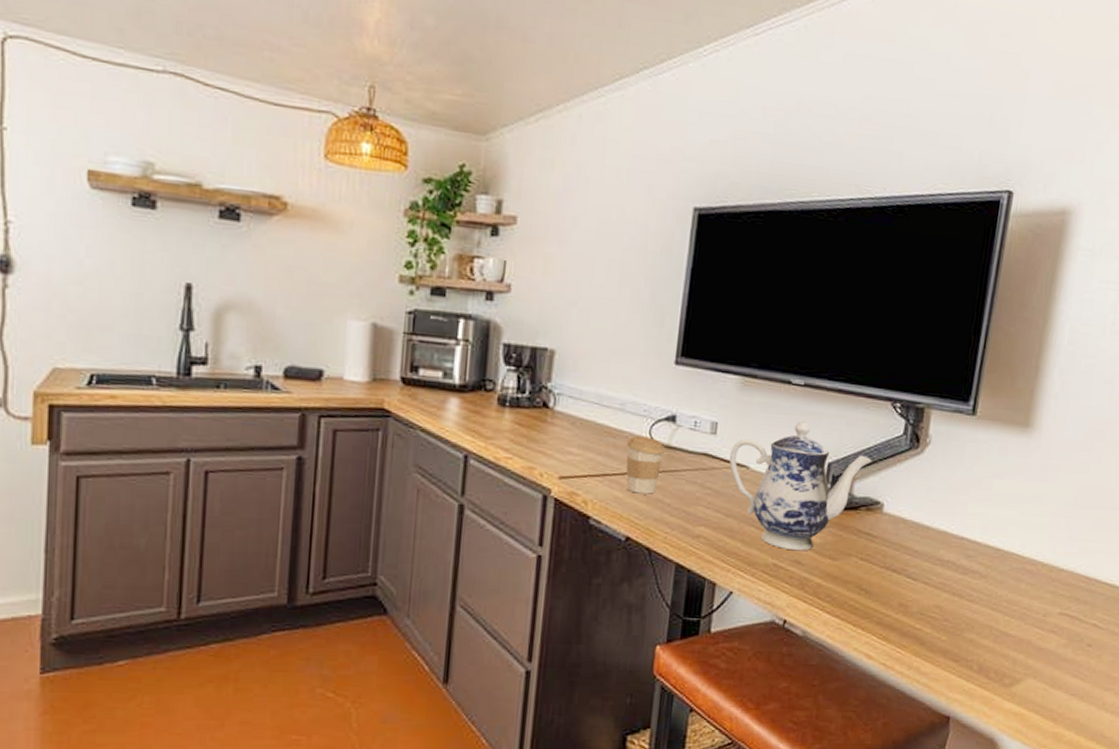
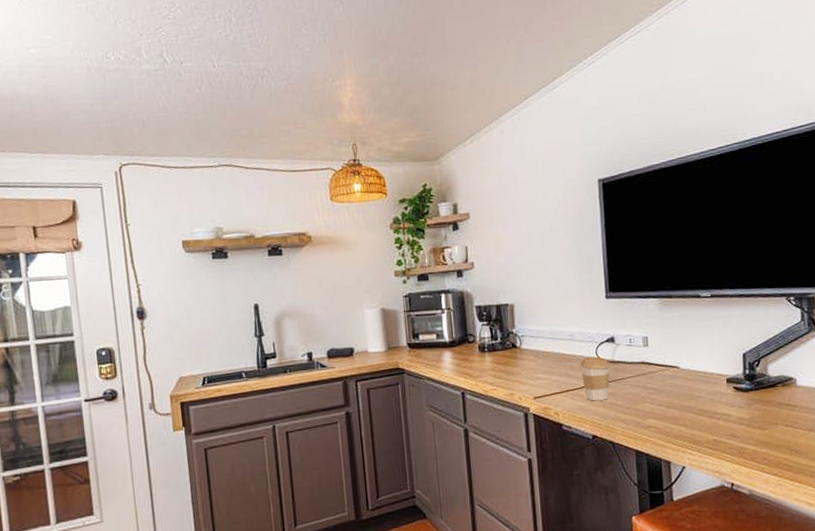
teapot: present [729,421,872,551] -> none [662,324,779,427]

